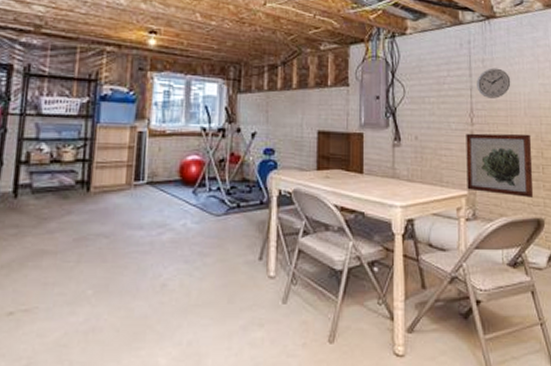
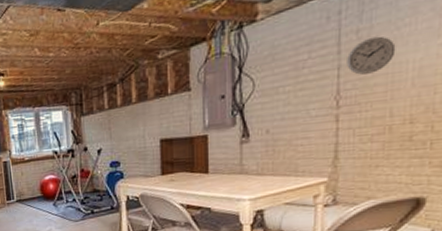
wall art: present [466,133,534,198] -> none [327,107,418,178]

